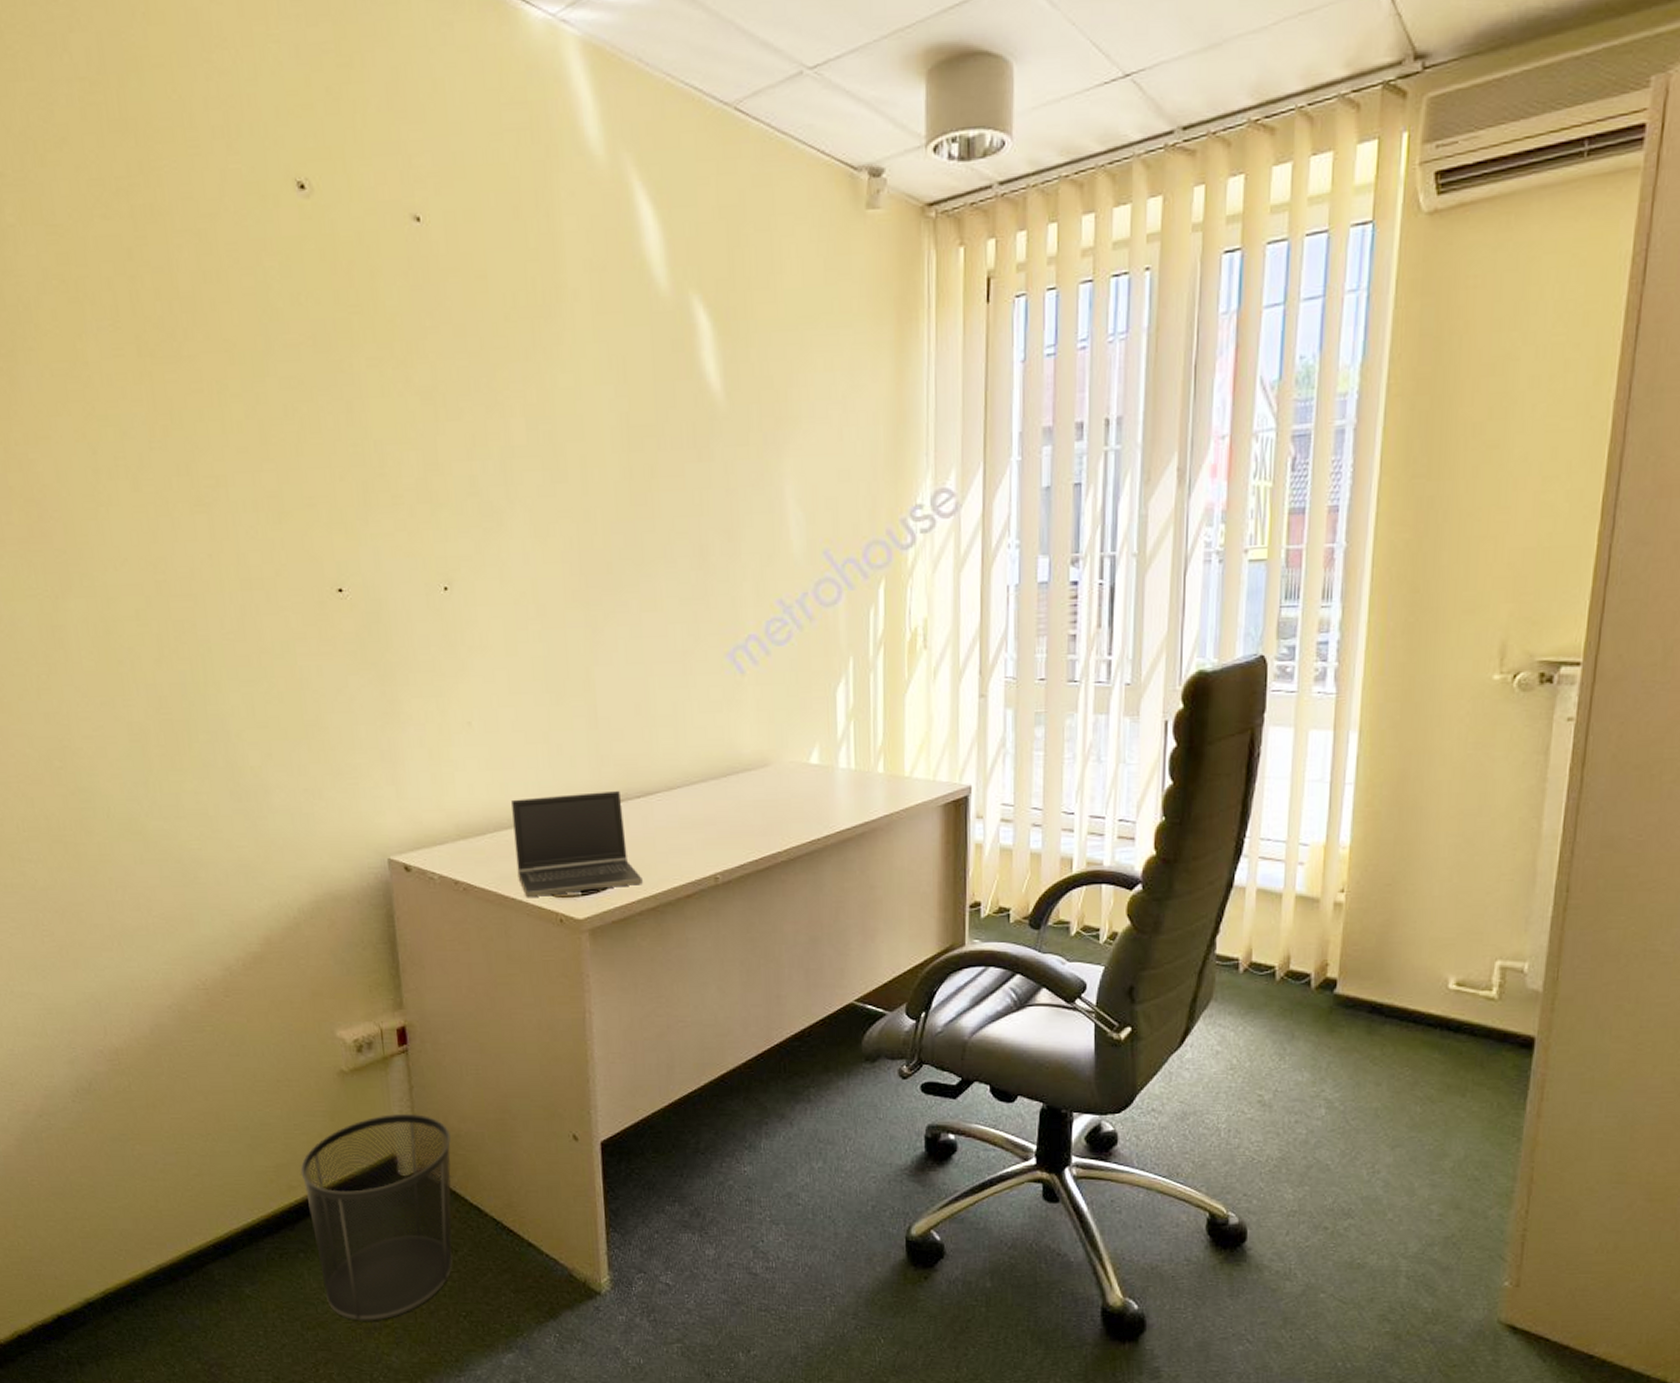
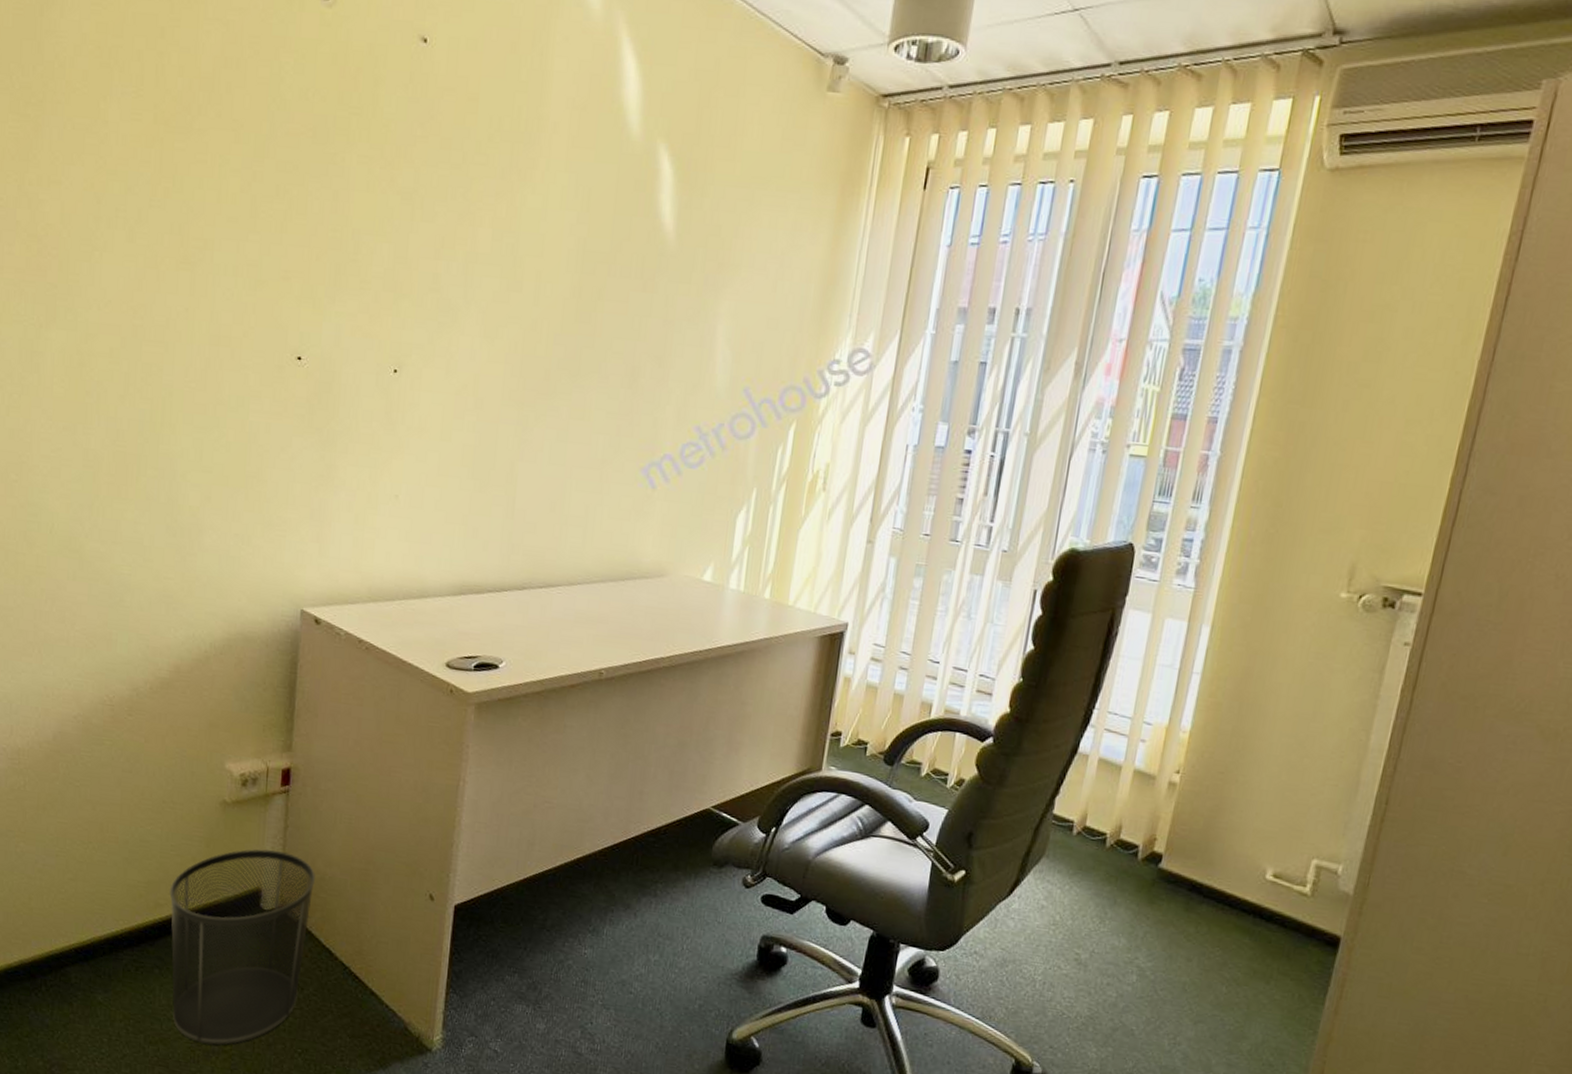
laptop computer: present [511,791,643,898] -> none [418,572,533,669]

